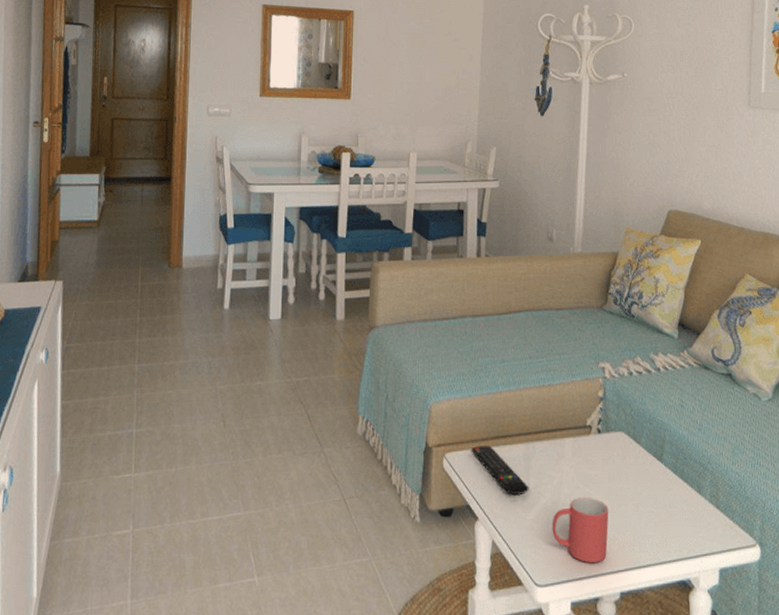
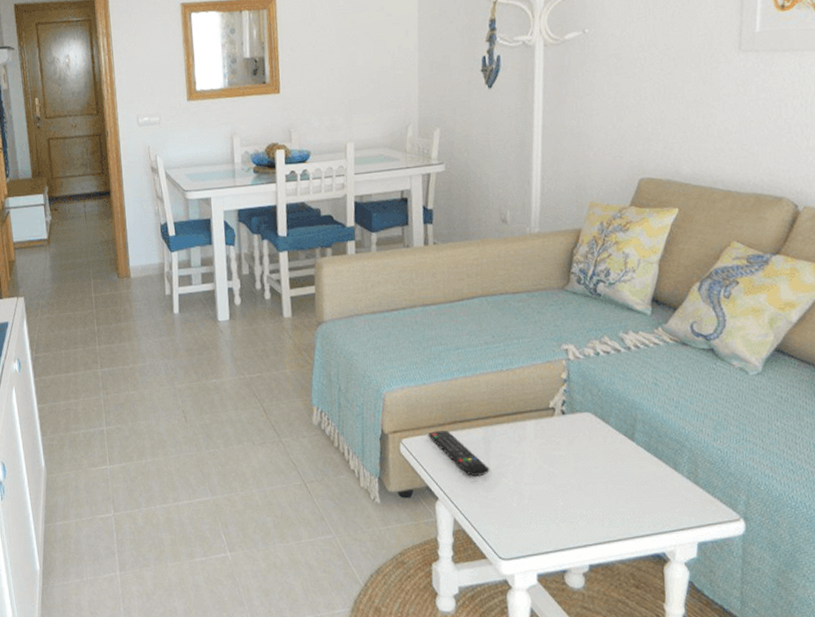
mug: present [552,497,609,563] -> none [515,476,576,538]

